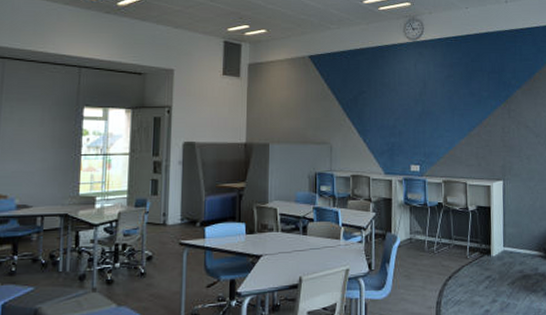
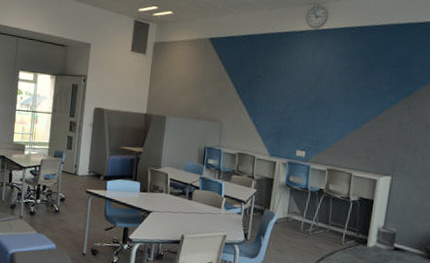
wastebasket: none [497,231,517,258] -> present [374,225,398,251]

